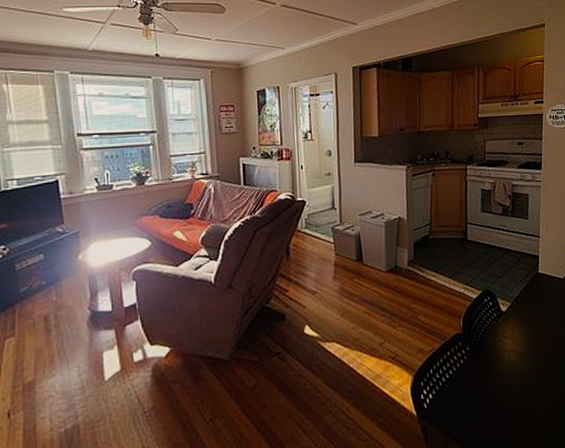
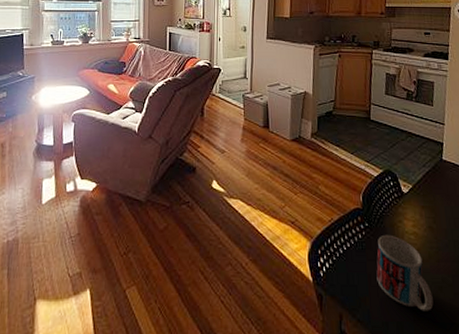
mug: none [479,355,534,426] -> present [376,234,434,311]

